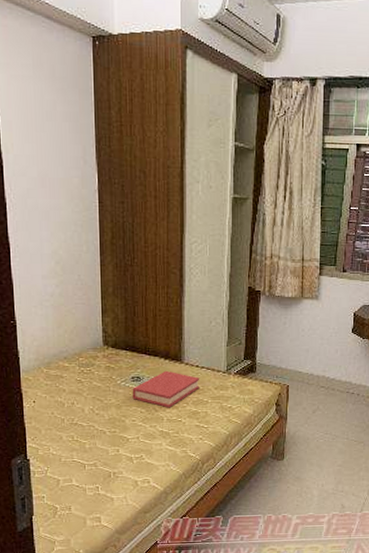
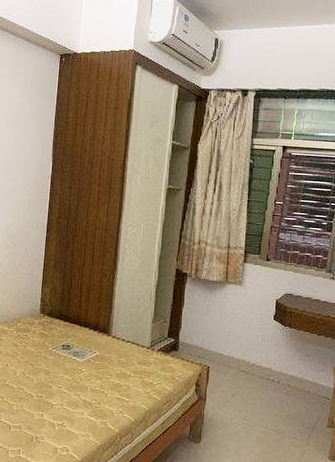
hardback book: present [132,370,199,408] -> none [61,341,124,378]

